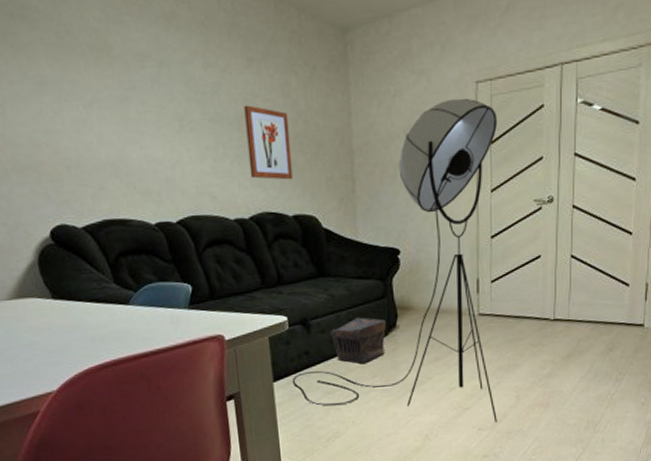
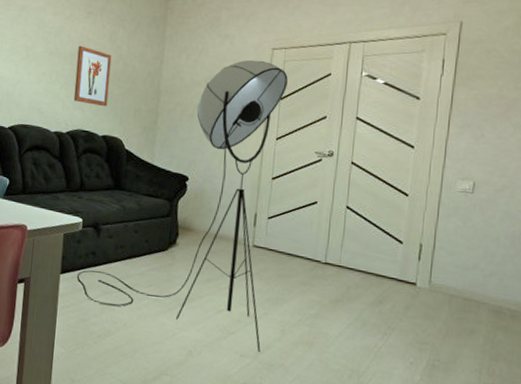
pouch: present [330,317,386,363] -> none [117,229,167,272]

